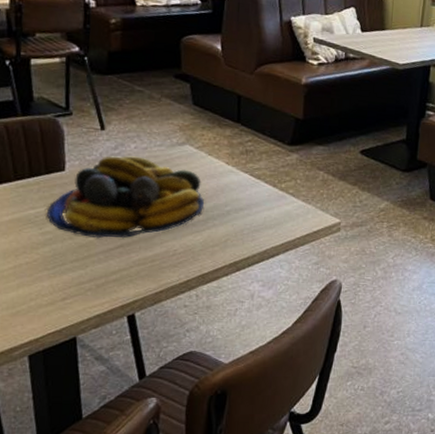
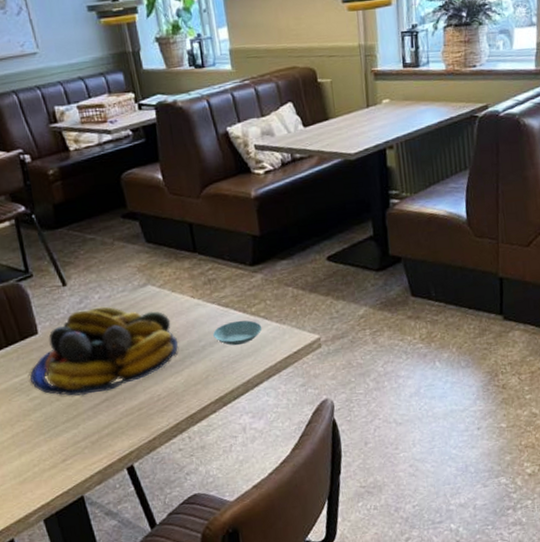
saucer: none [240,193,288,216] -> present [213,320,262,345]

